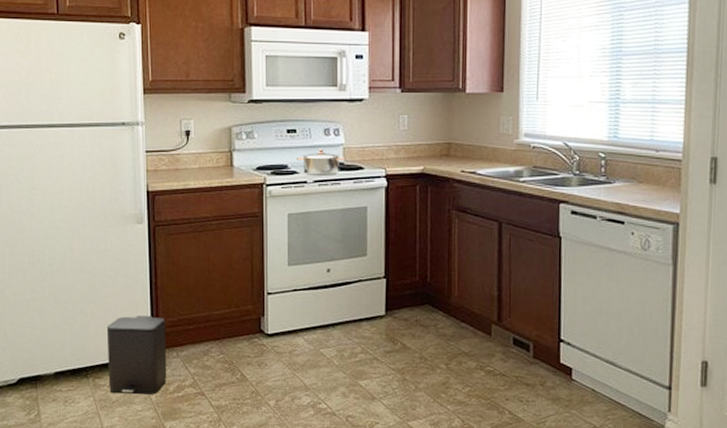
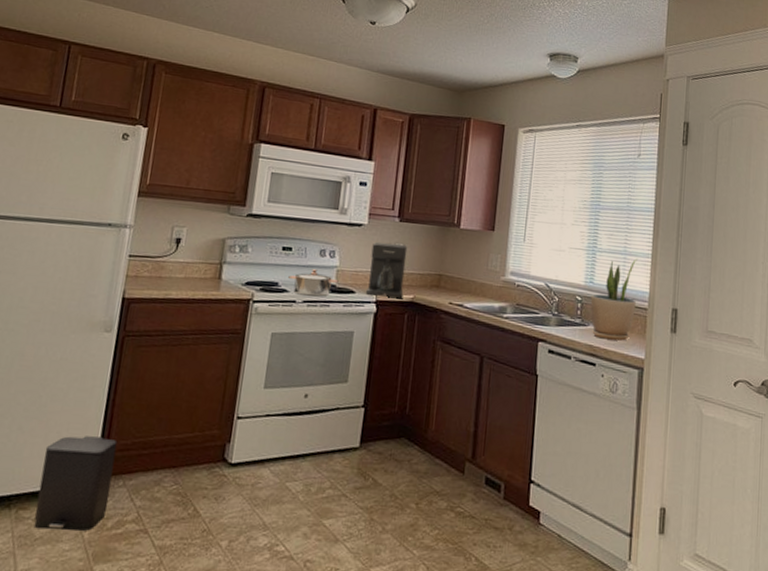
coffee maker: none [374,115,413,171] -> present [365,241,408,299]
potted plant: none [615,106,668,196] -> present [590,258,638,341]

